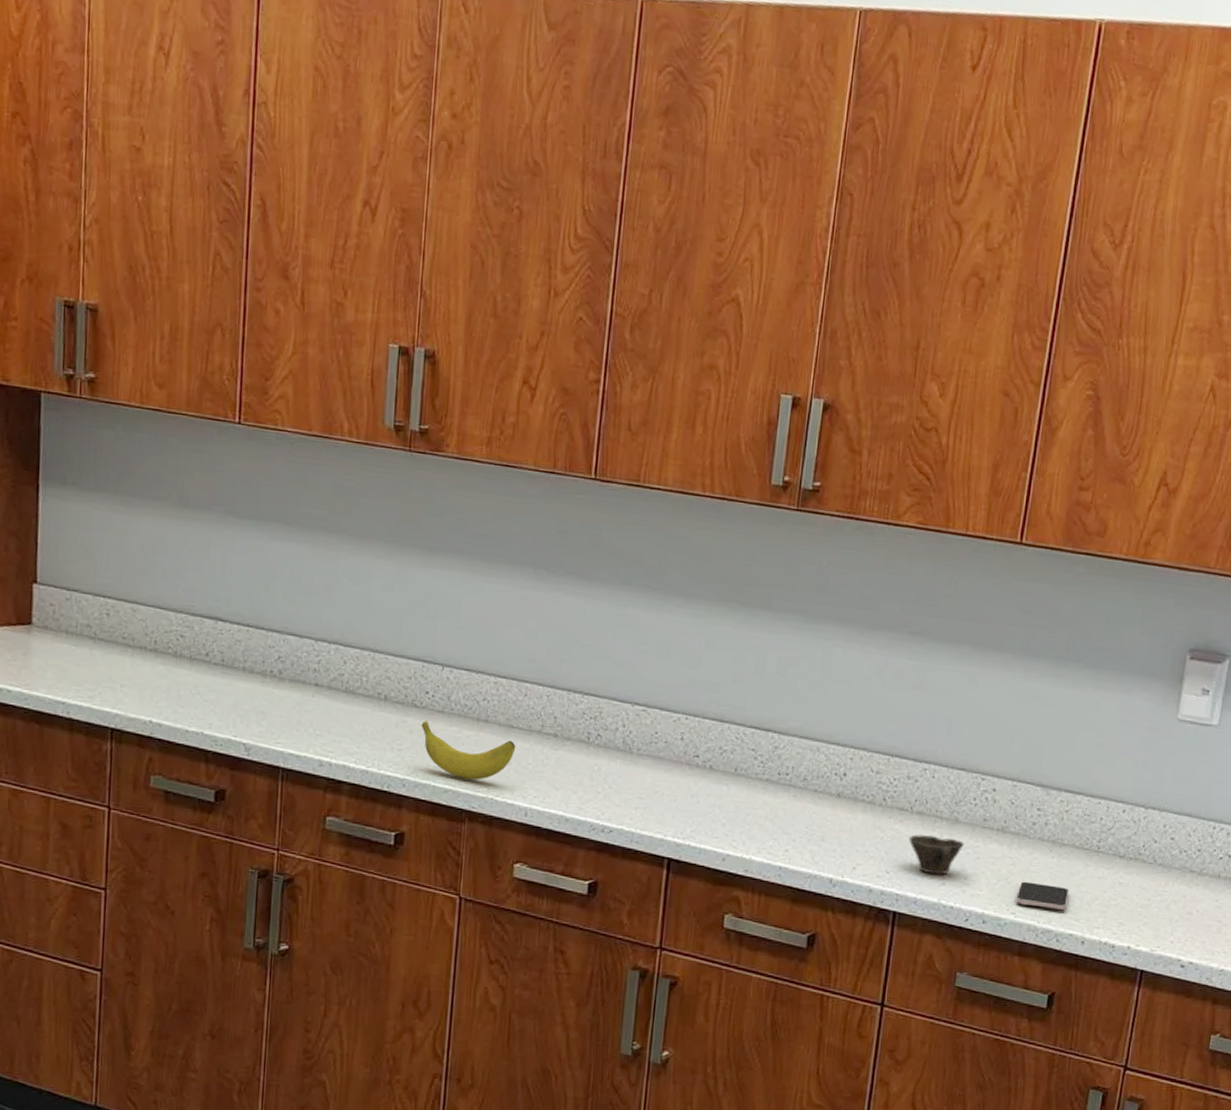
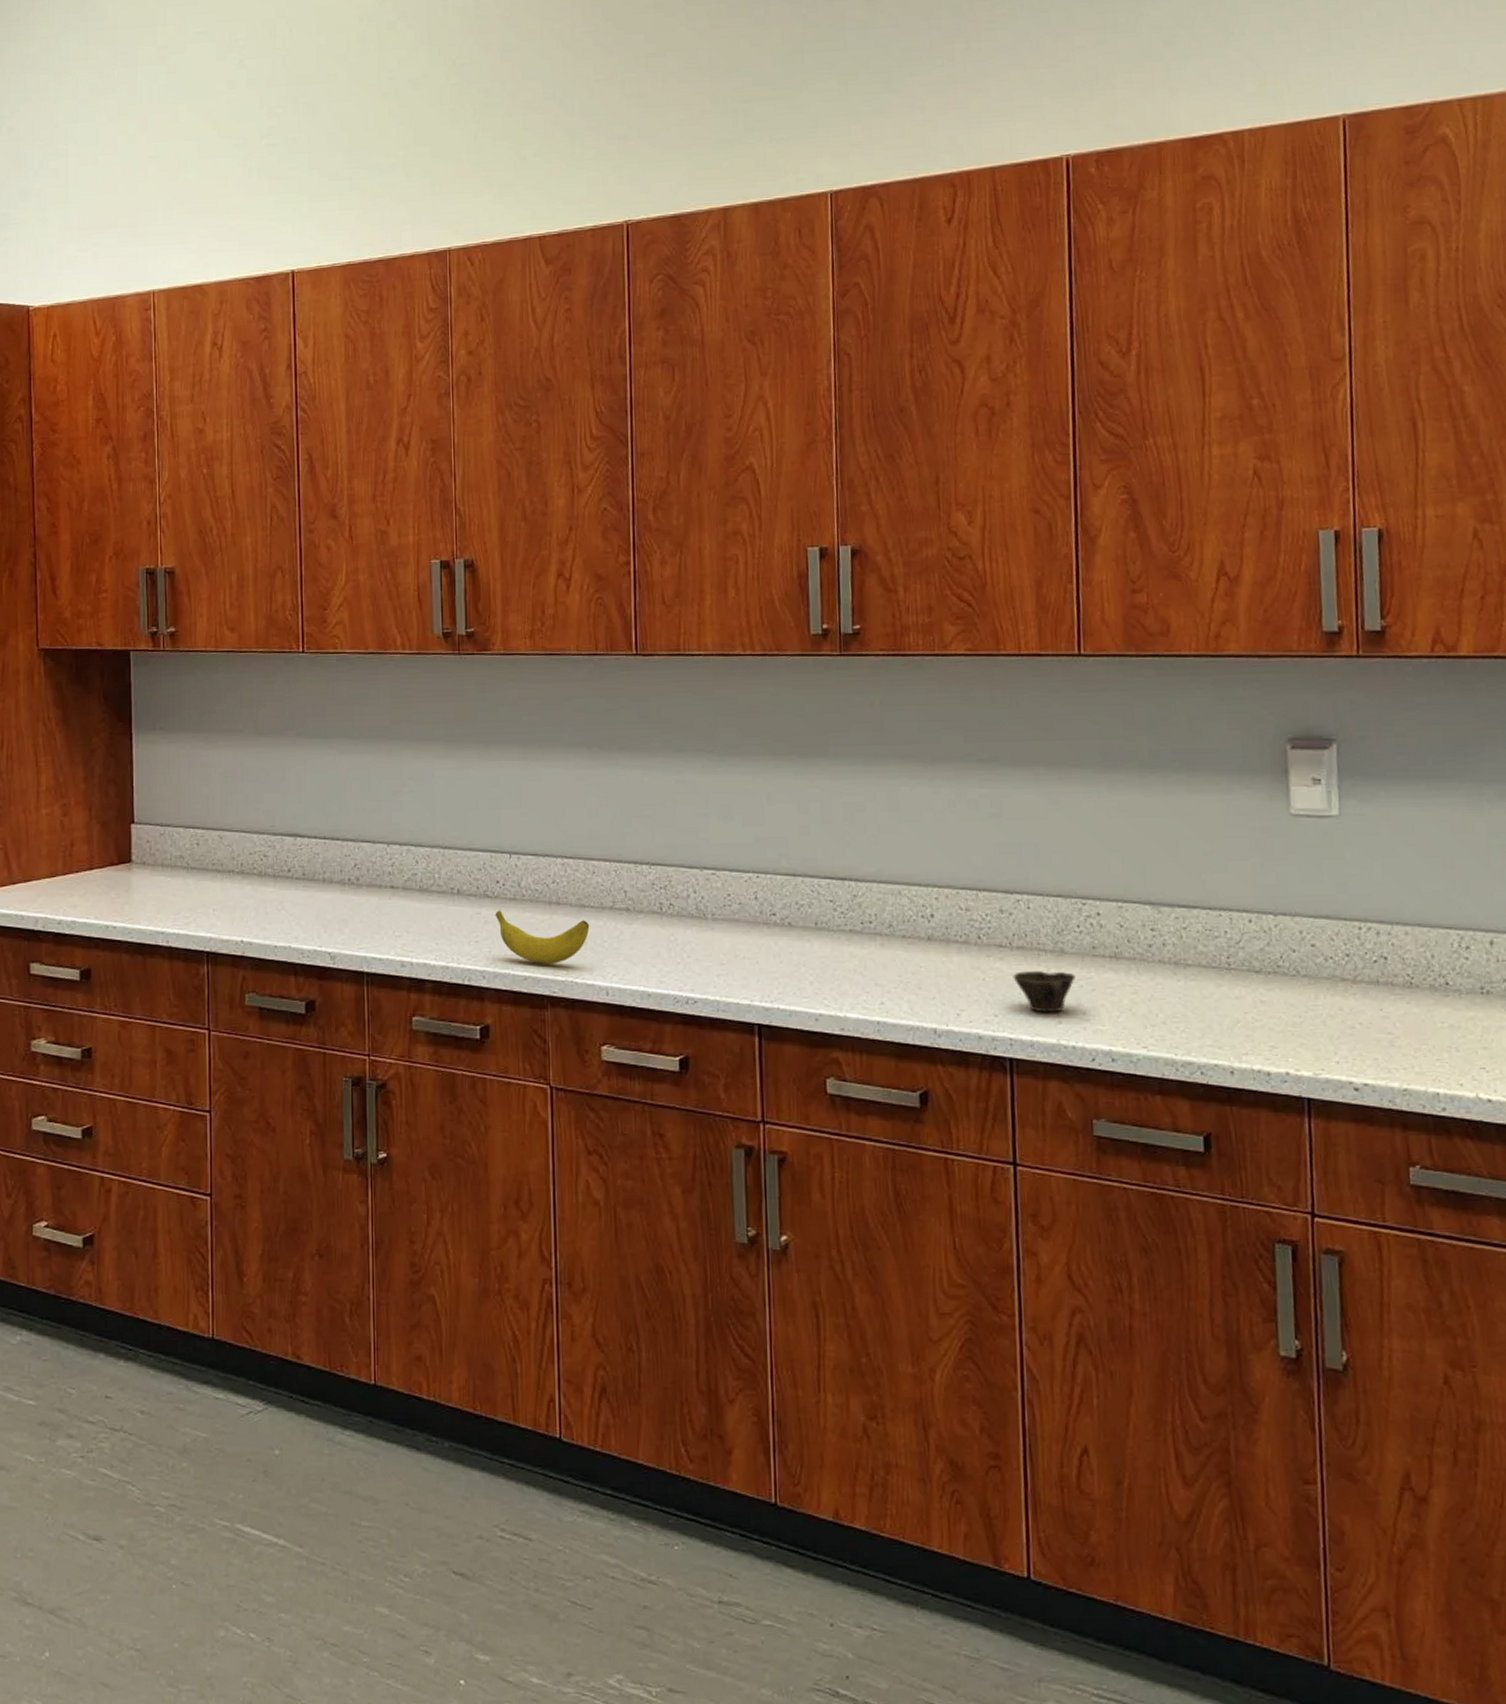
smartphone: present [1016,881,1070,910] -> none [1145,1010,1206,1038]

